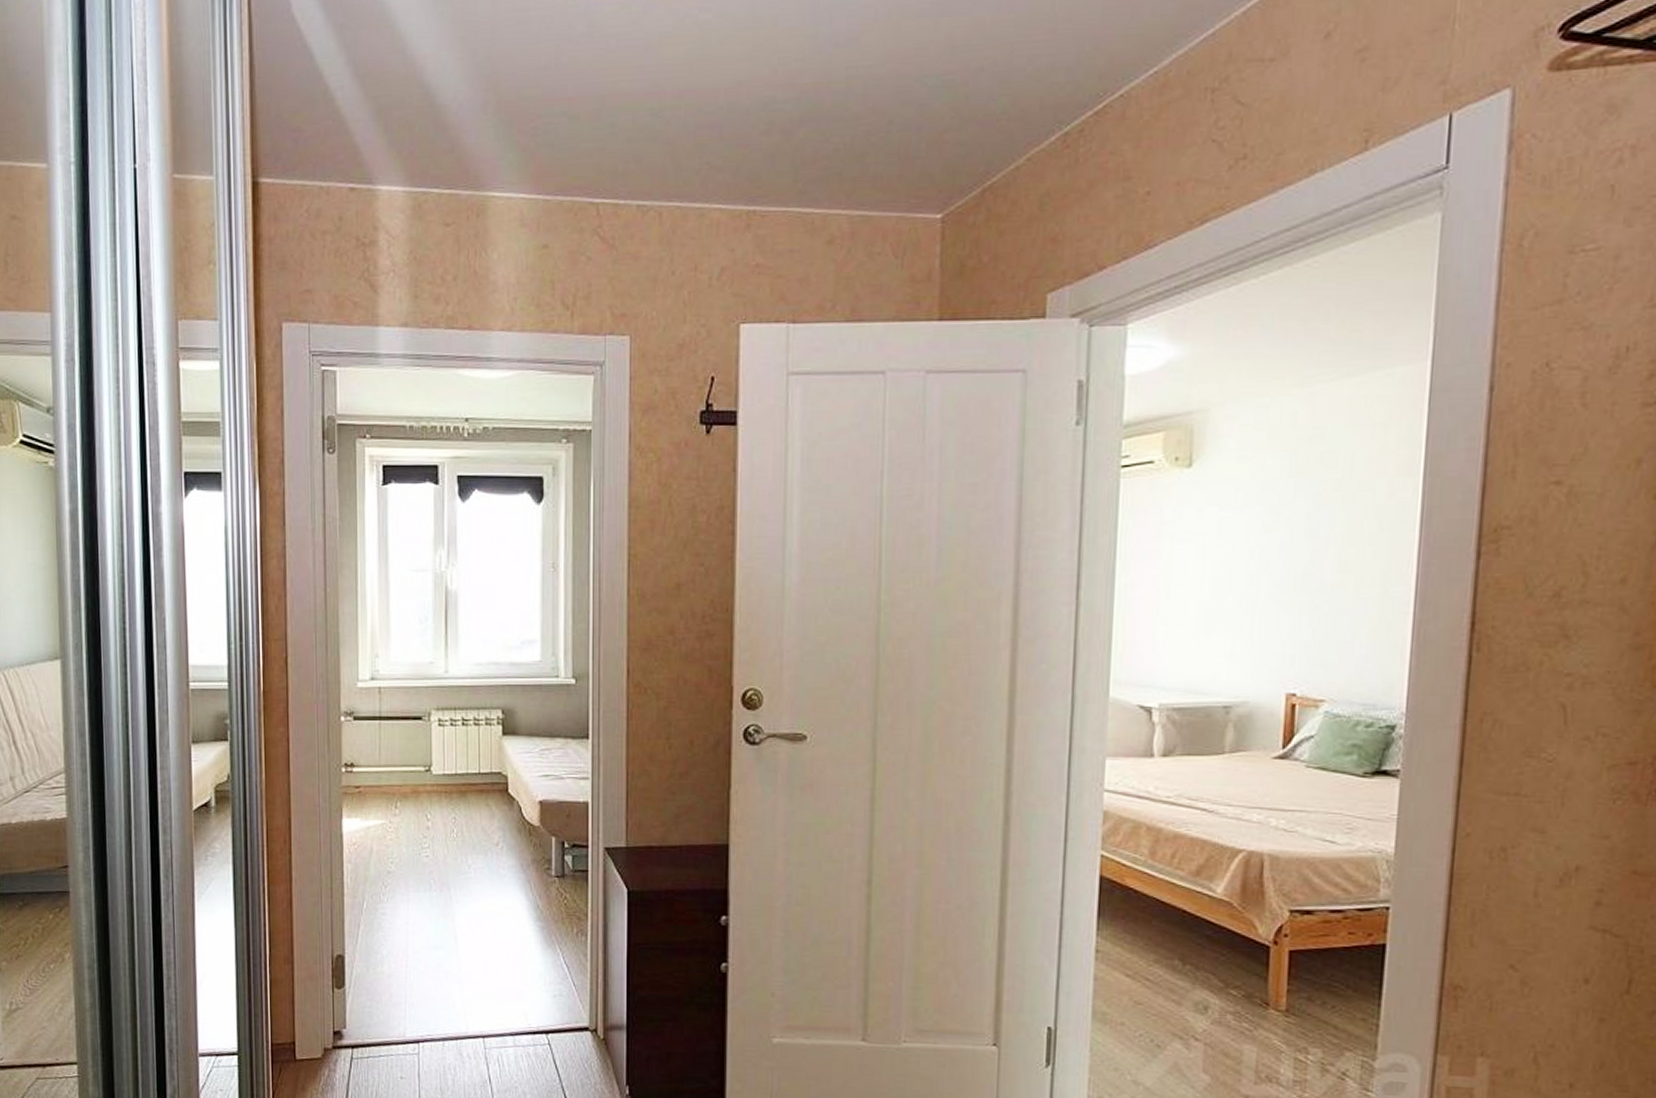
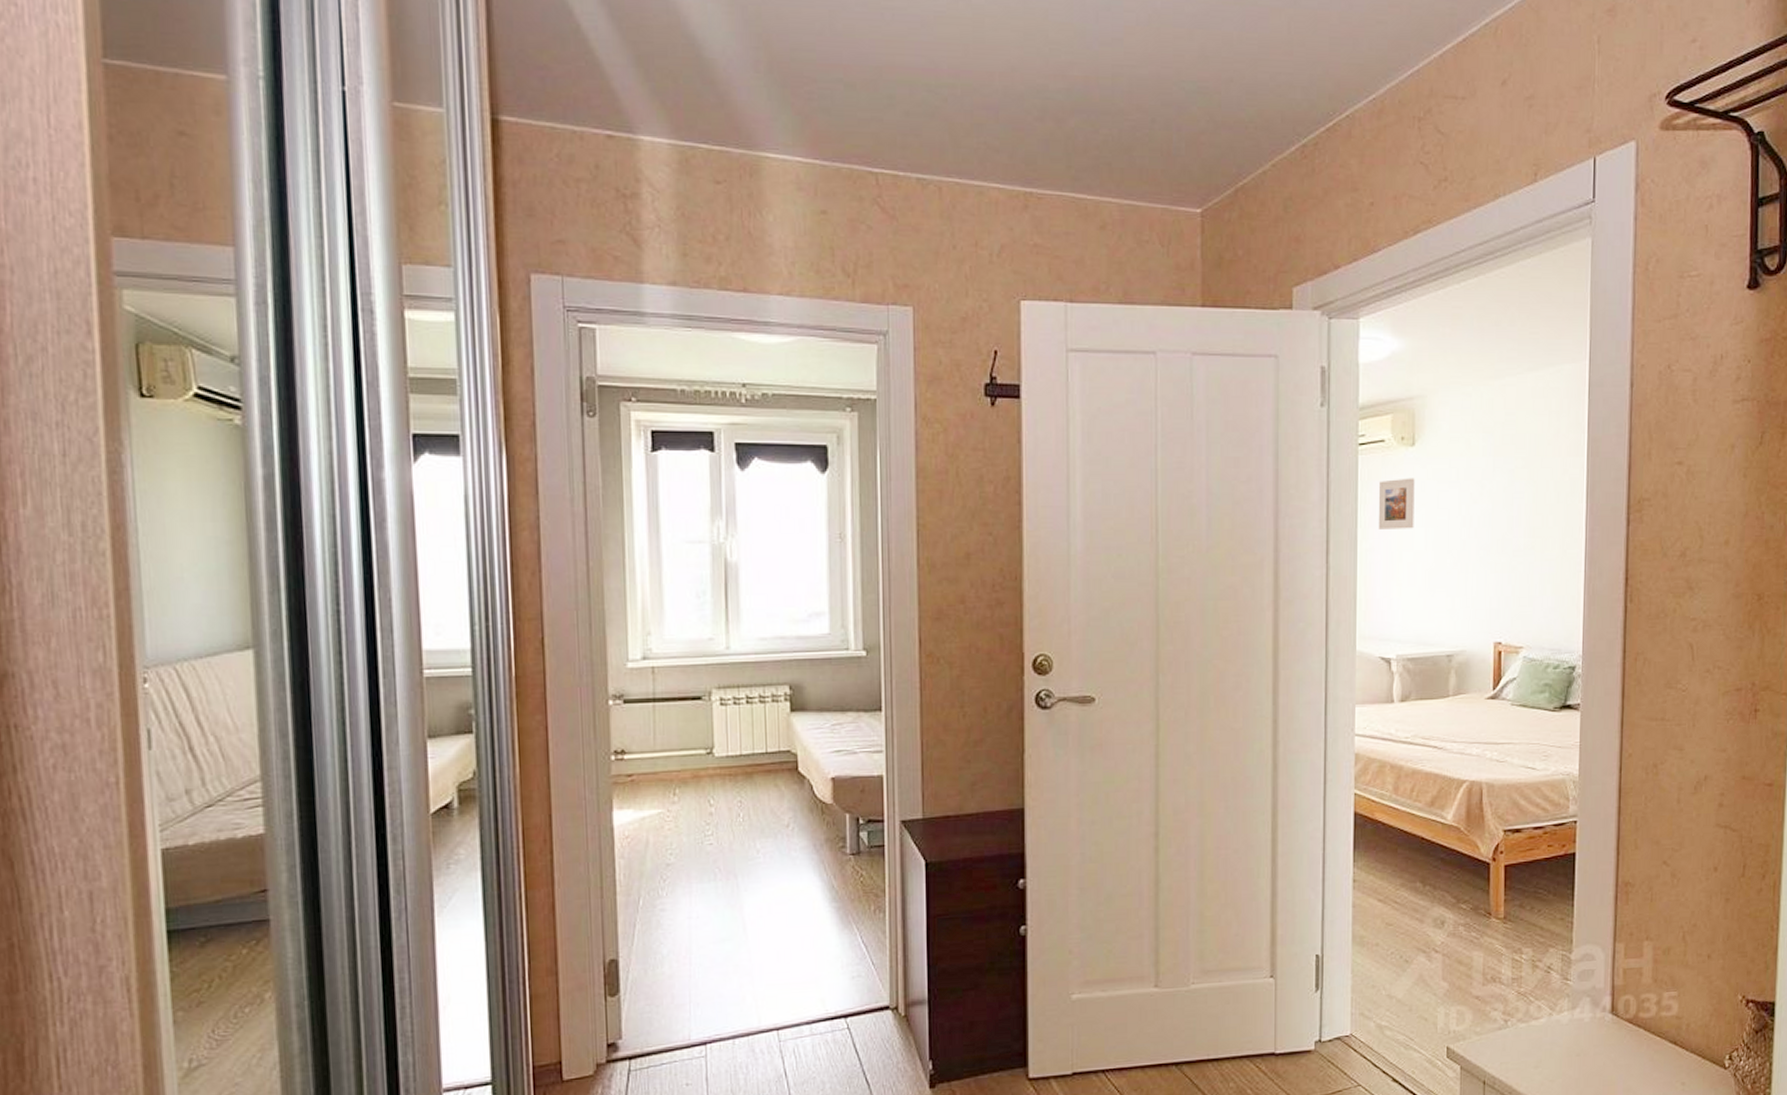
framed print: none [1141,503,1191,562] -> present [1378,478,1415,529]

